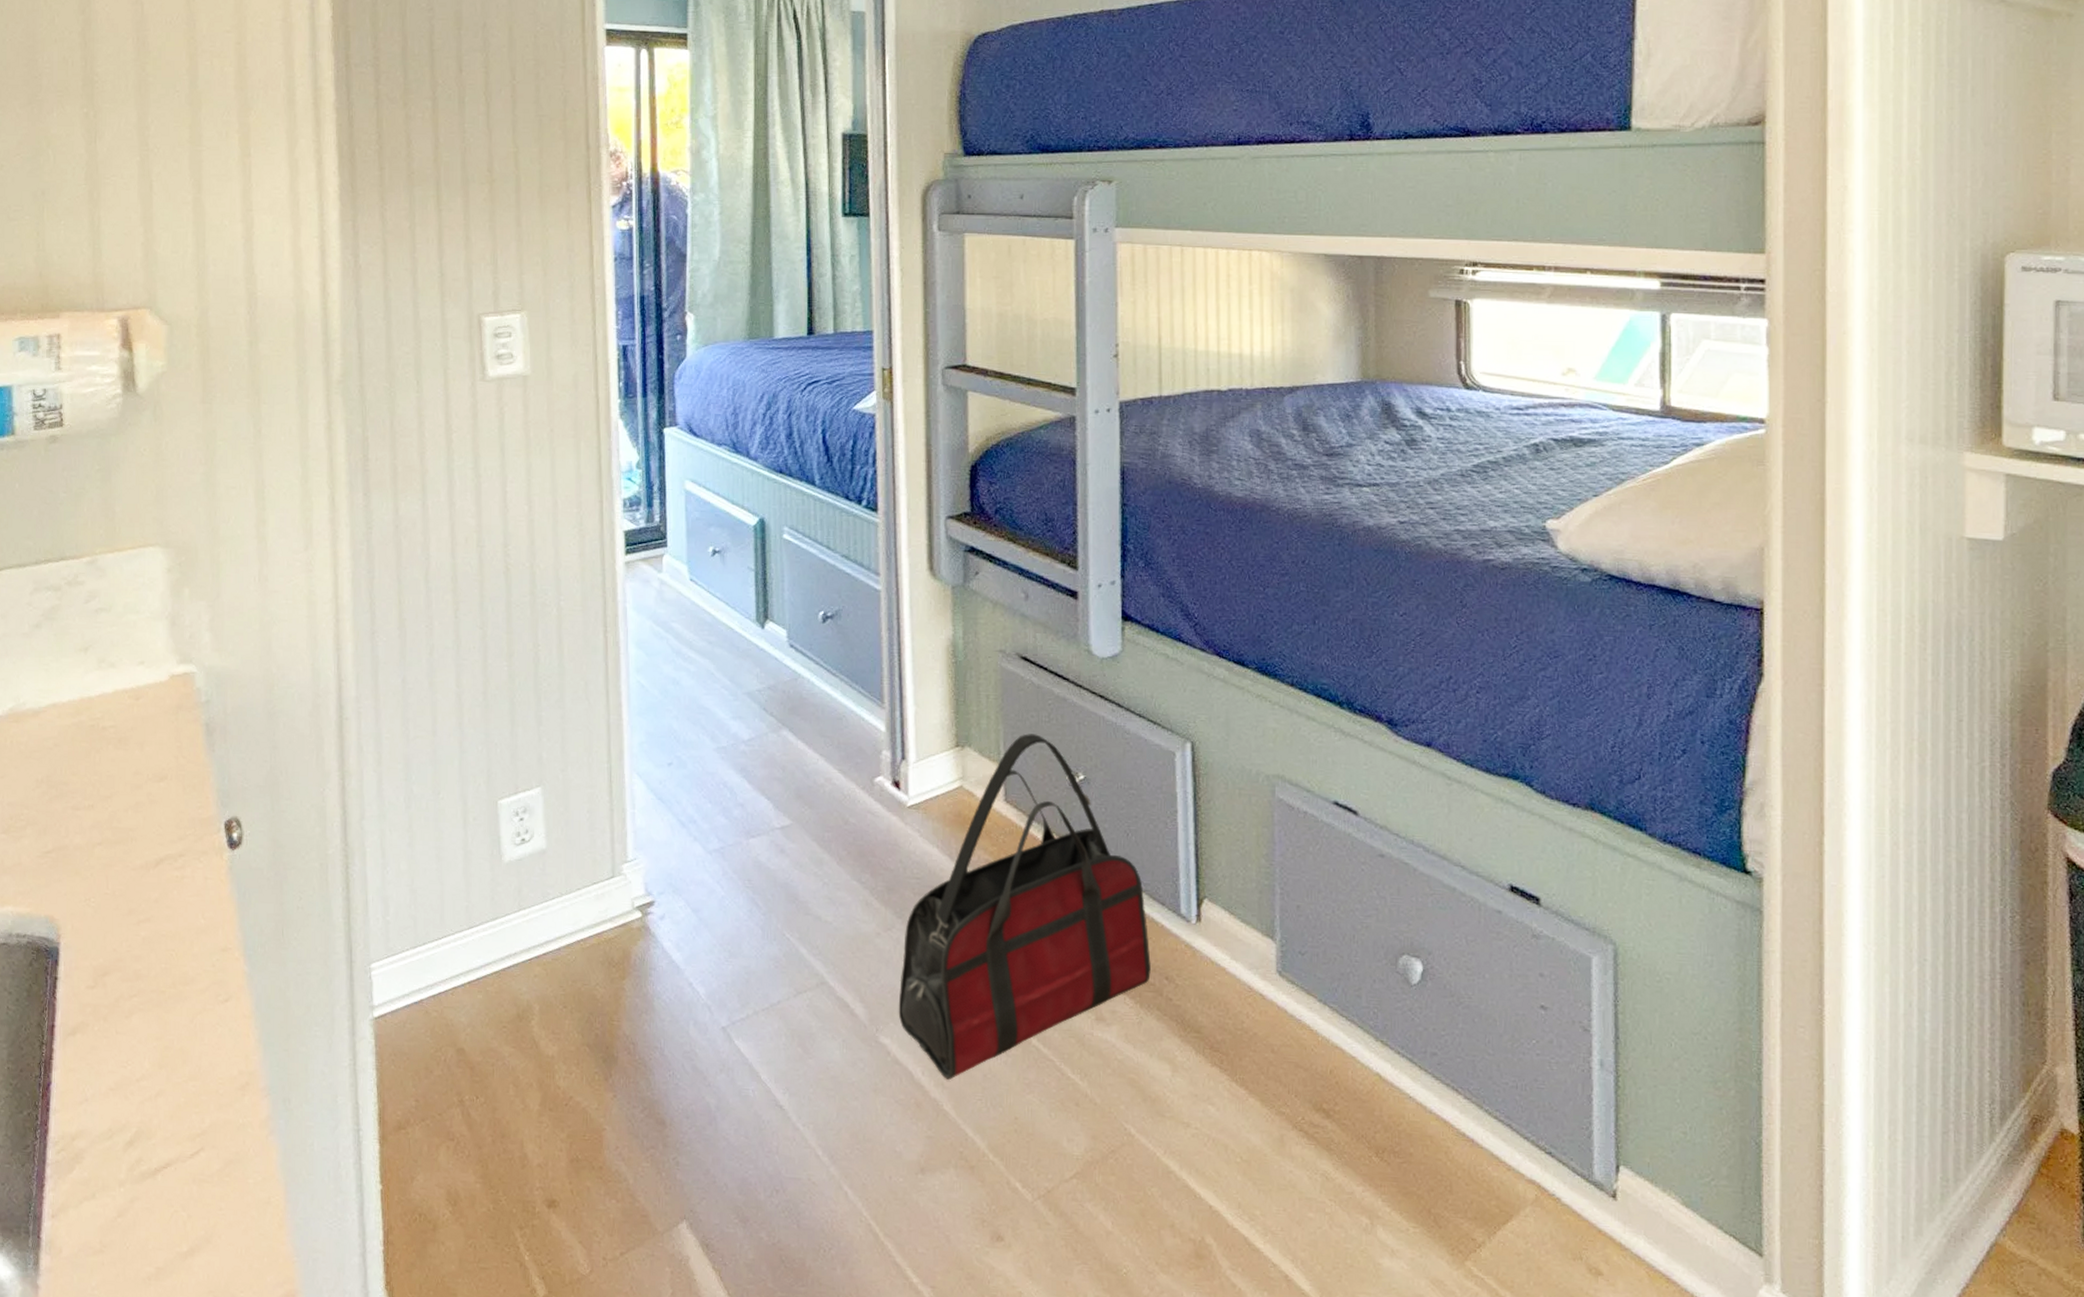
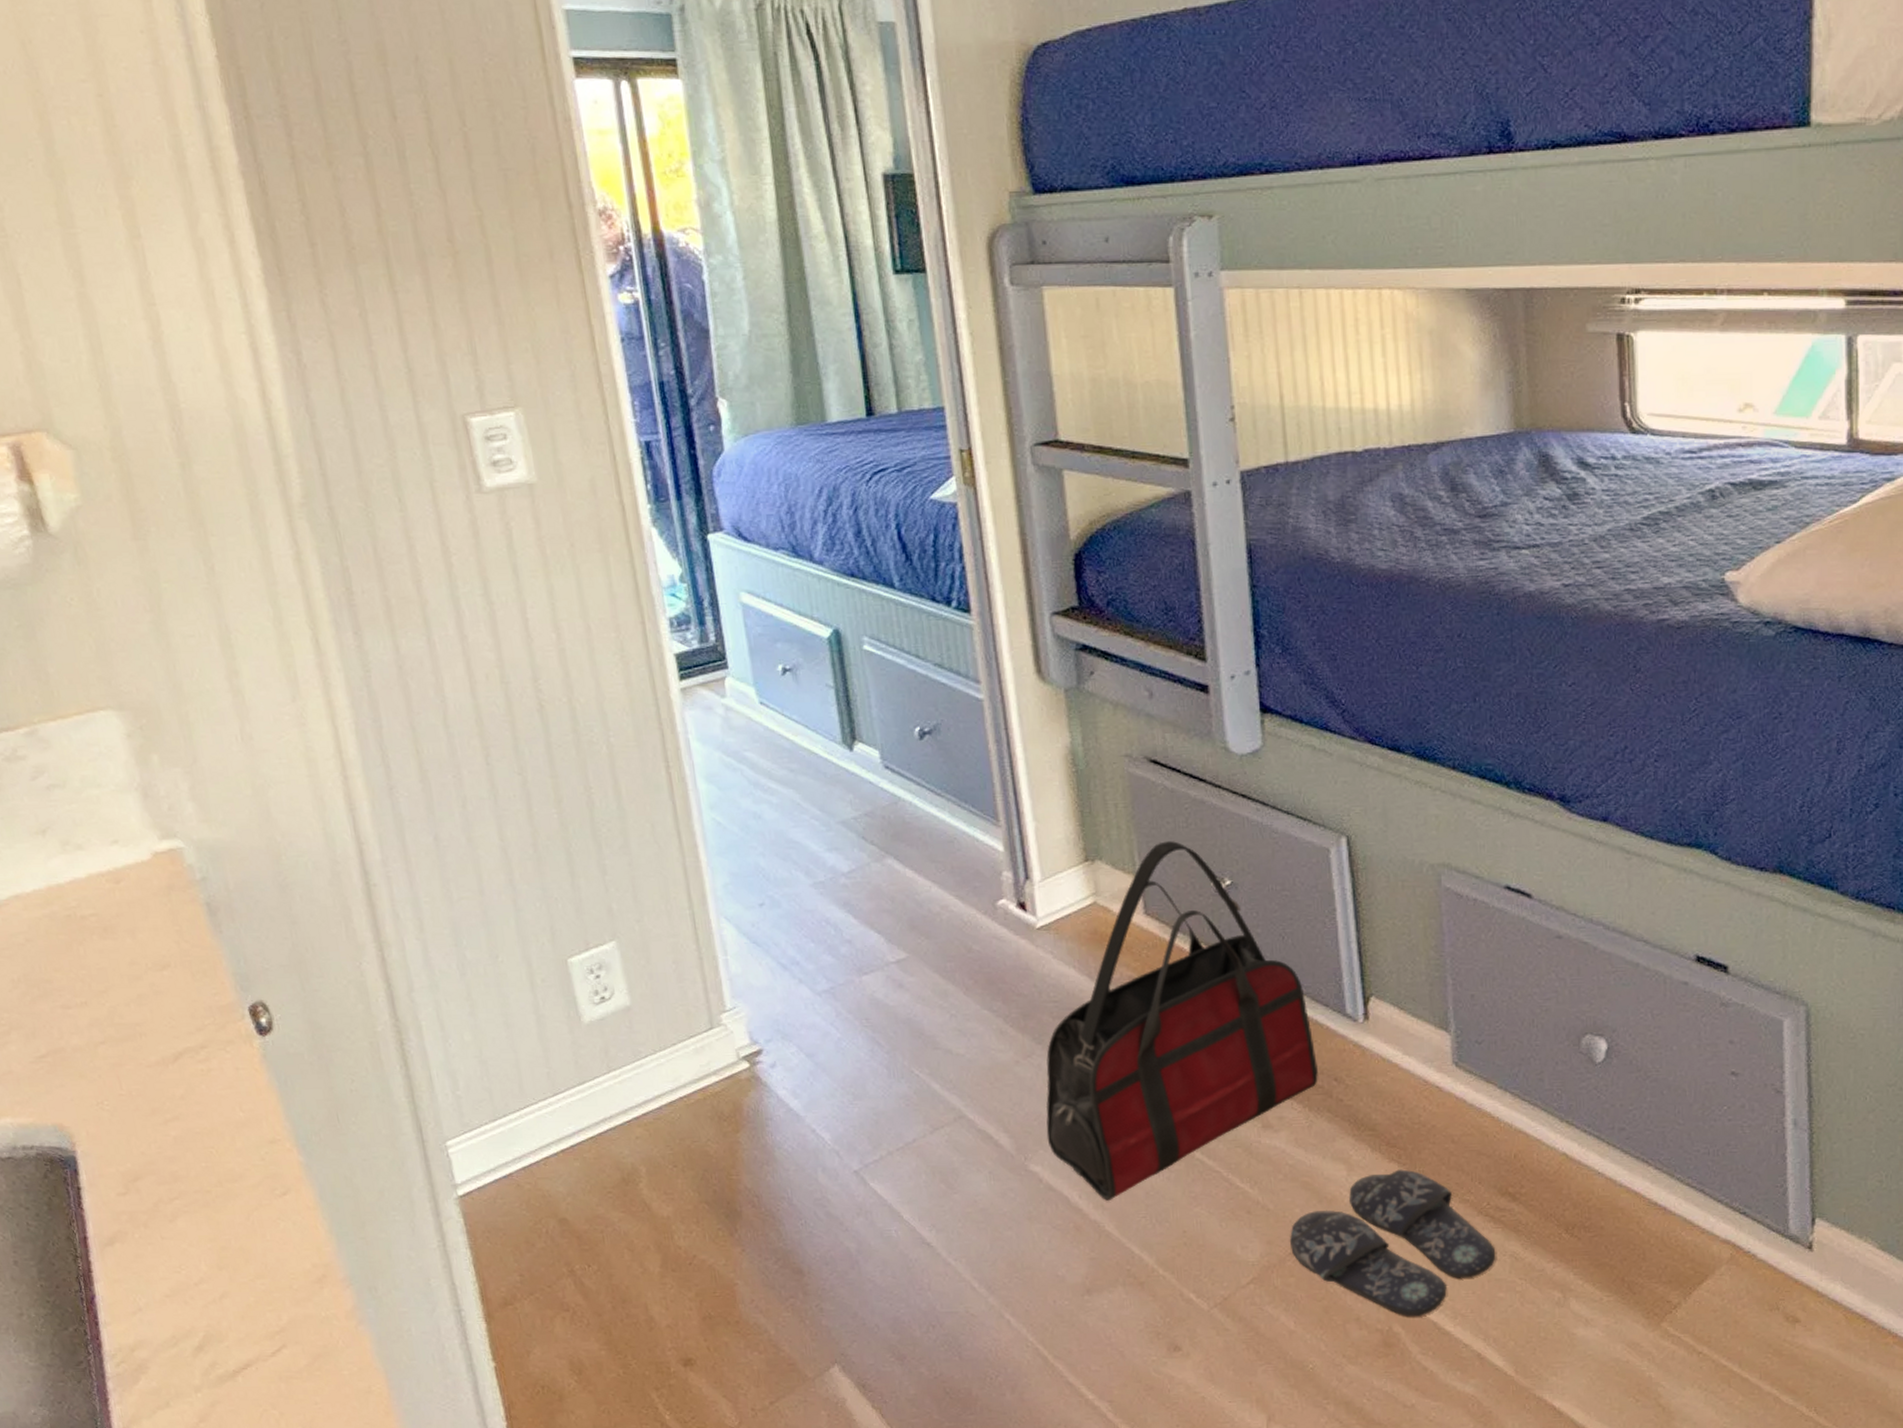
slippers: none [1114,1074,1307,1229] -> present [1290,1169,1495,1316]

